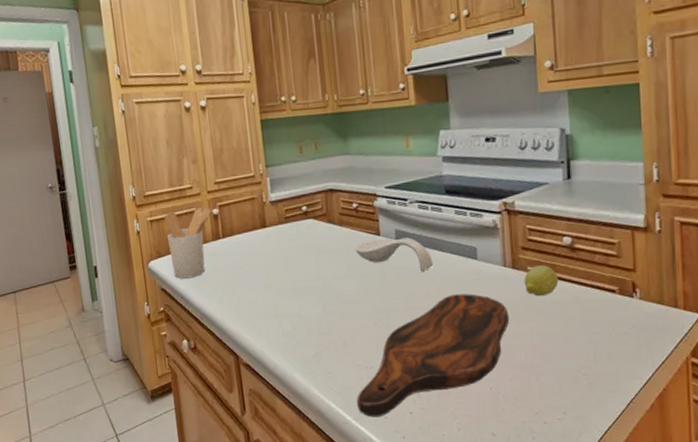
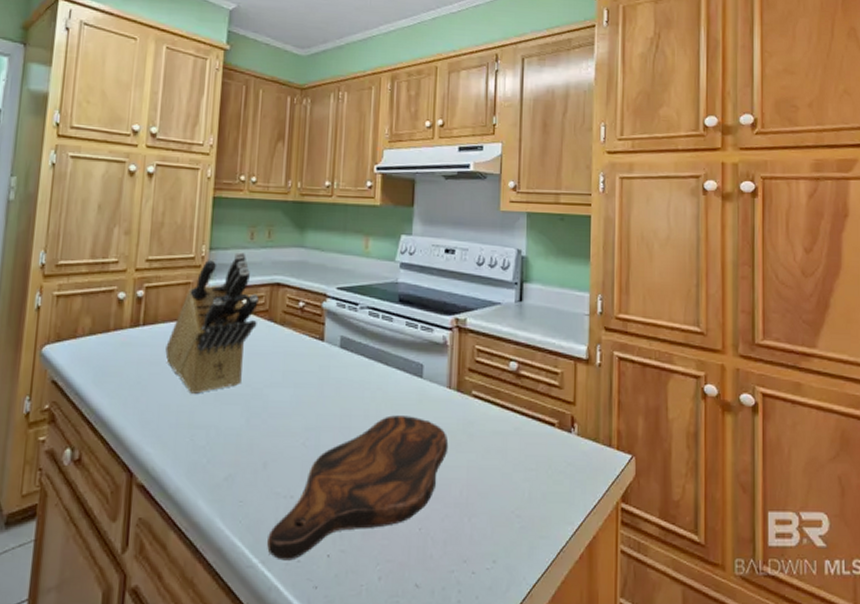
utensil holder: present [164,207,212,279] -> none [72,287,137,371]
knife block: none [245,165,319,290] -> present [165,251,259,394]
spoon rest: present [355,237,433,272] -> none [294,345,376,387]
fruit: present [524,265,559,297] -> none [467,390,502,425]

